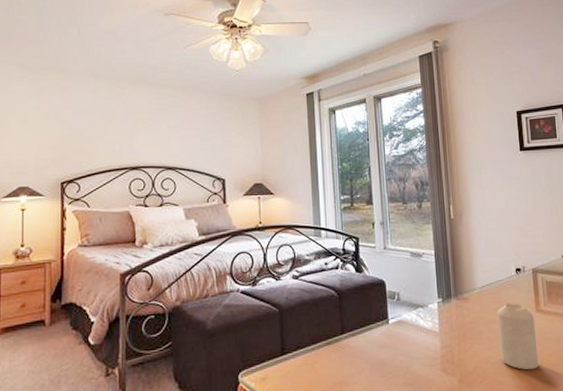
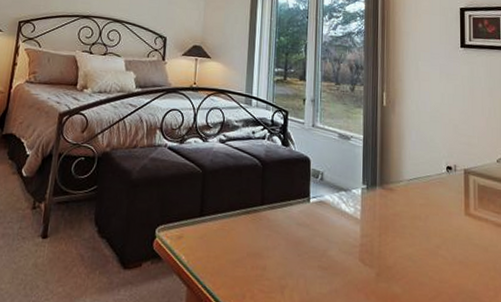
candle: present [497,303,539,371] -> none [423,201,464,276]

